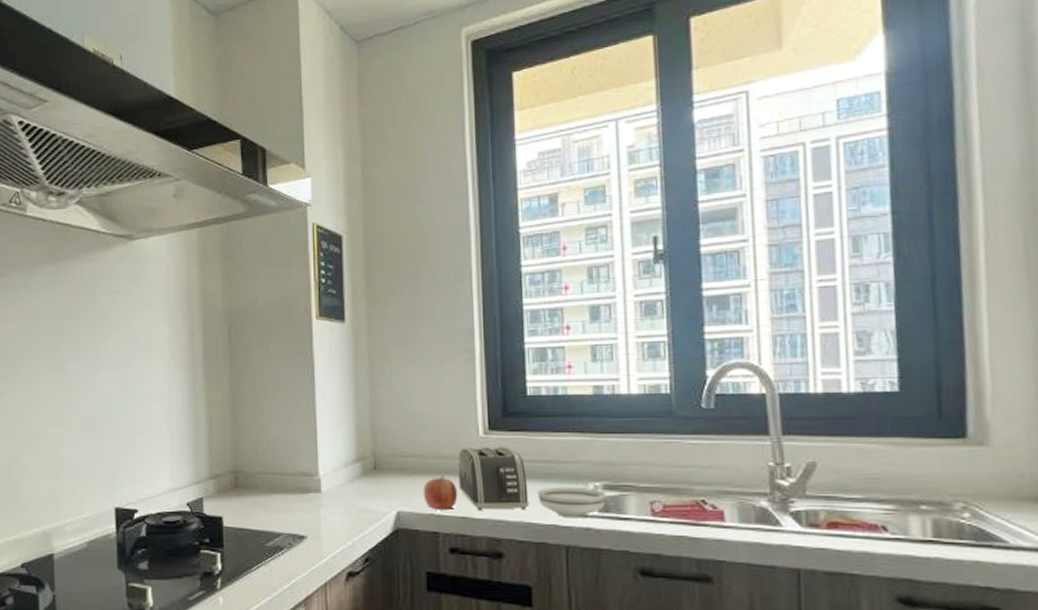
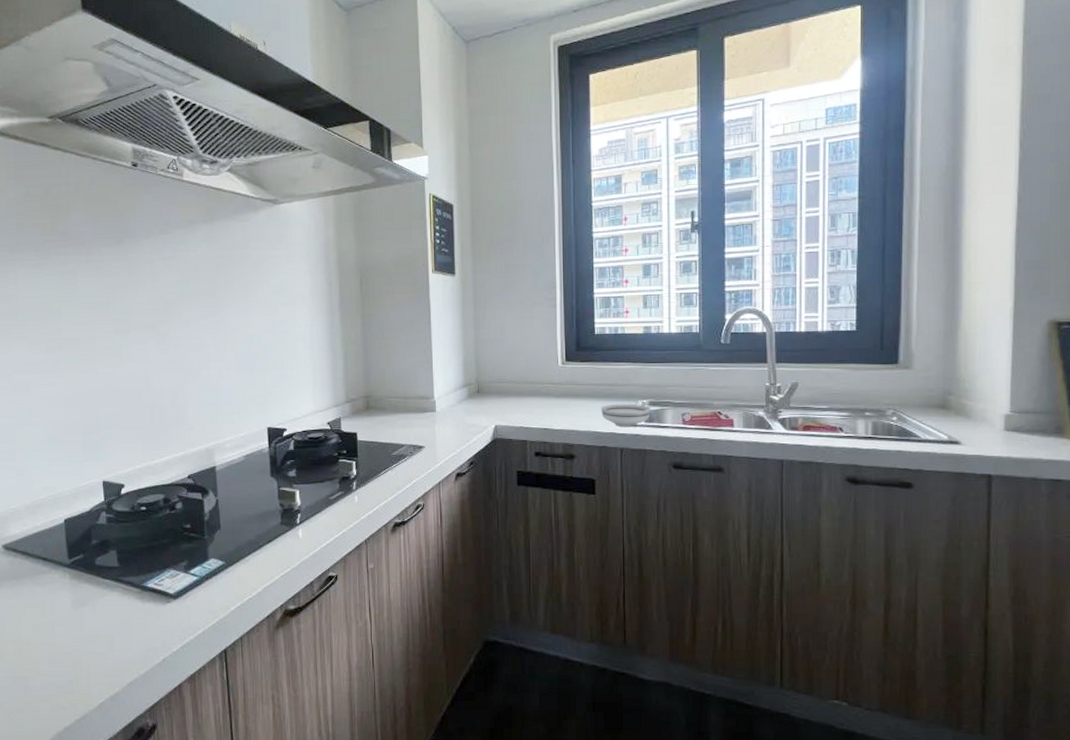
fruit: present [423,475,458,511] -> none [515,396,542,424]
toaster: present [458,447,529,511] -> none [542,374,594,424]

